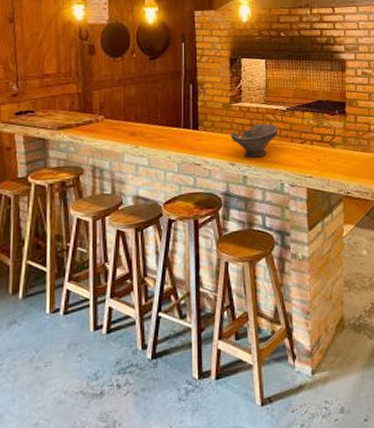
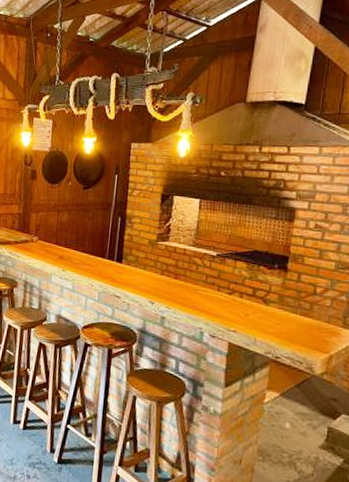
bowl: present [231,123,278,158] -> none [153,266,205,301]

